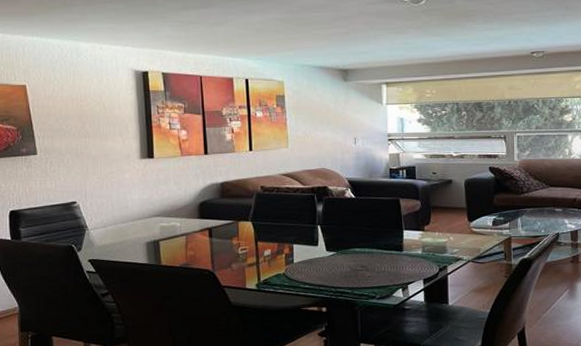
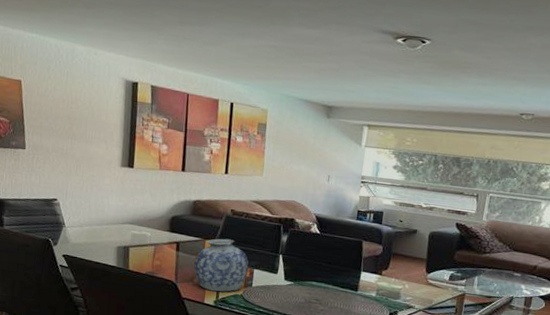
vase: none [230,217,288,274] -> present [194,238,249,292]

